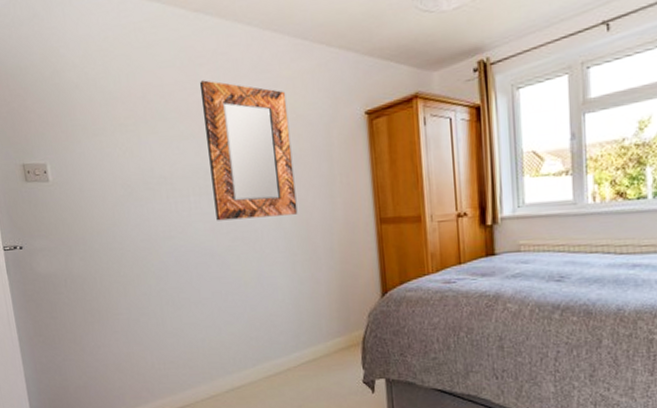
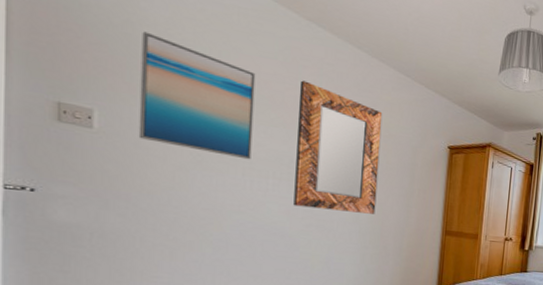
wall art: none [66,76,171,183] -> present [138,31,256,160]

